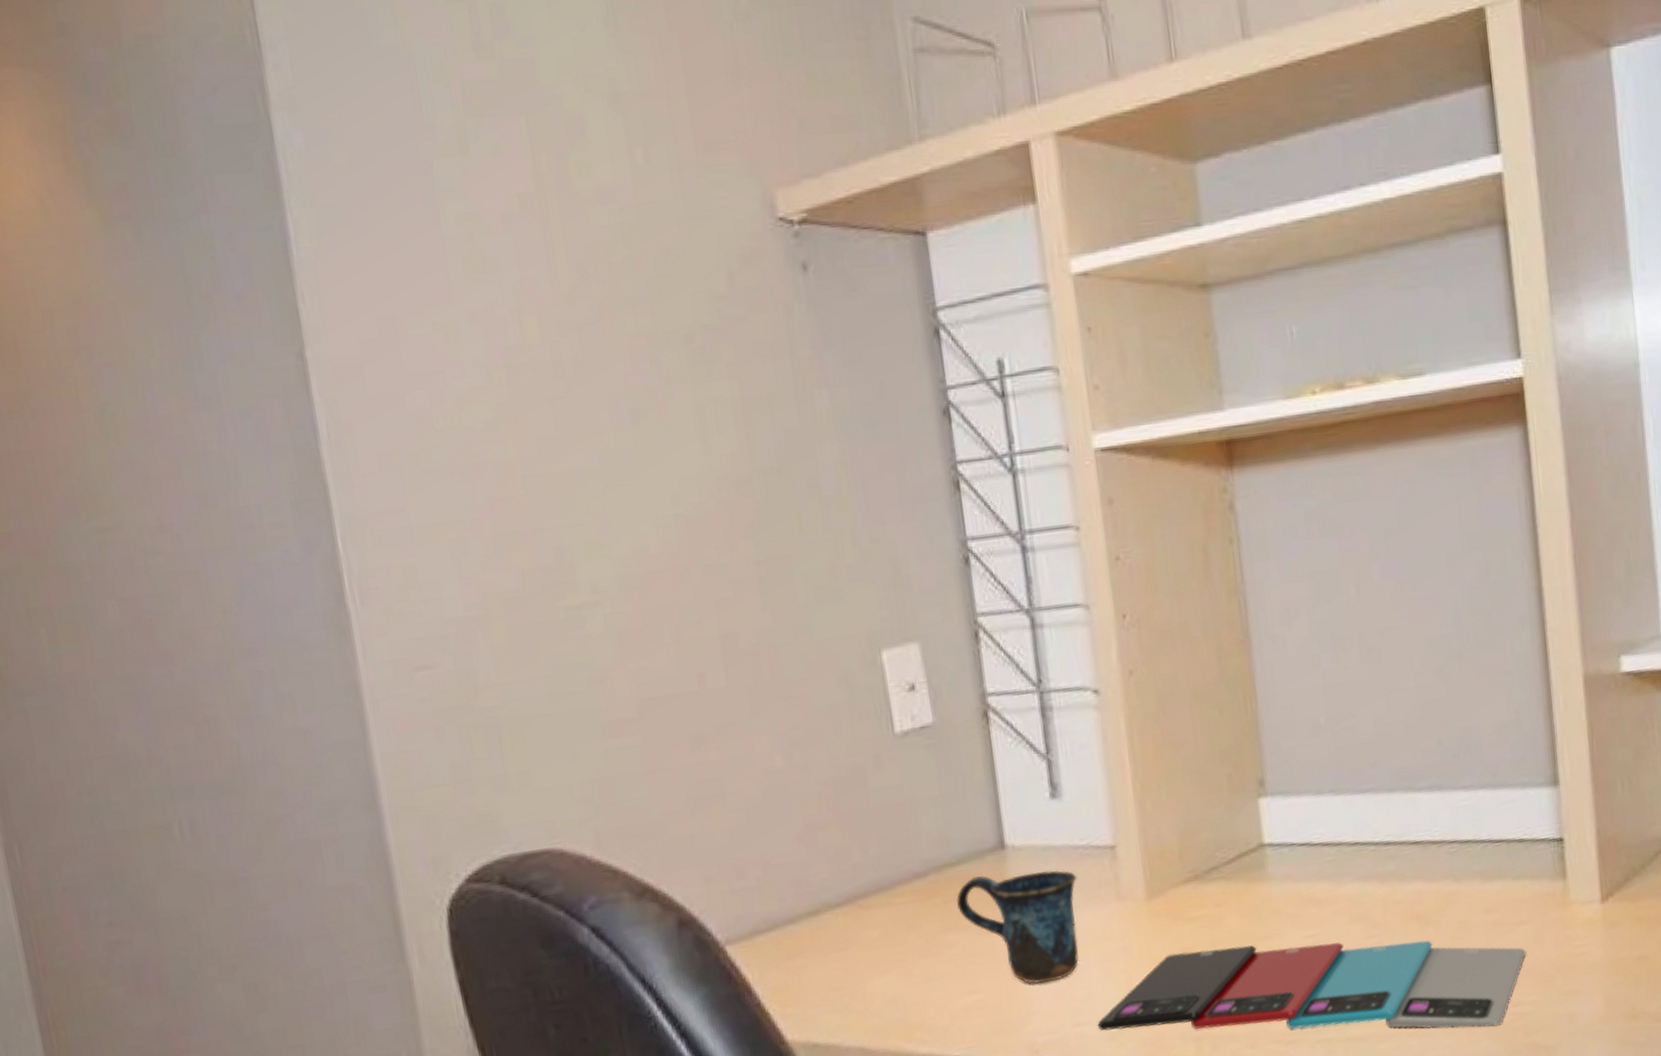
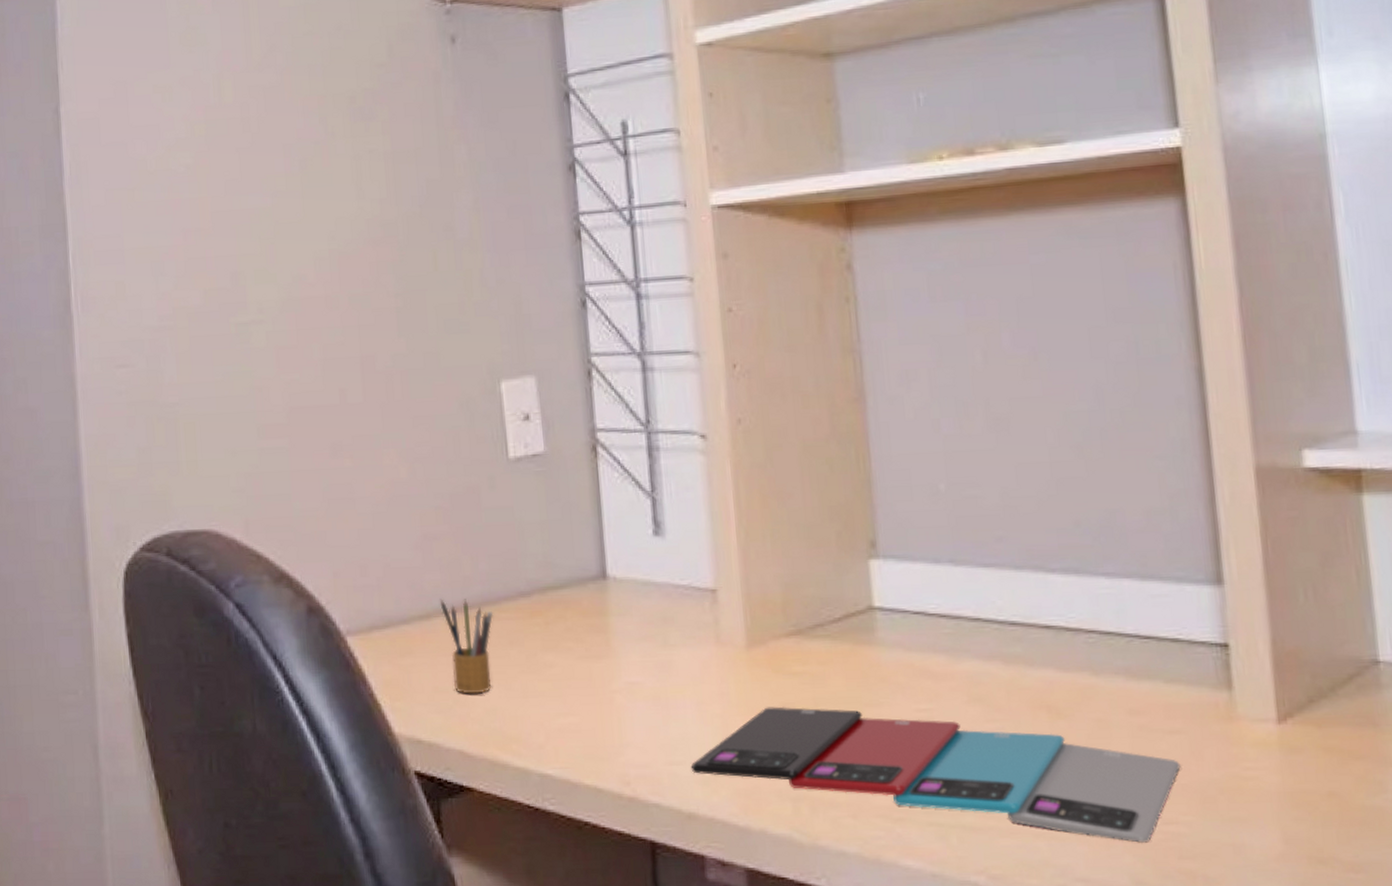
pencil box: none [828,888,891,989] -> present [439,599,494,694]
mug: present [957,870,1079,984] -> none [558,602,676,716]

